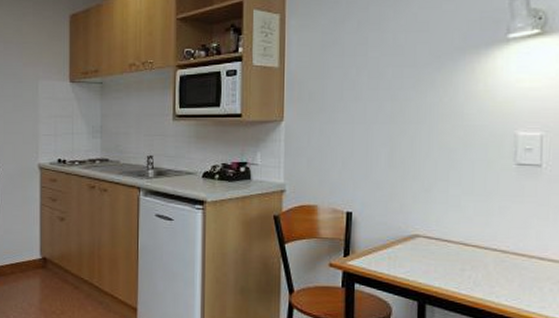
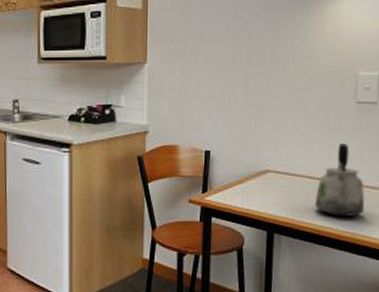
kettle: none [472,209,532,291] -> present [315,144,365,218]

